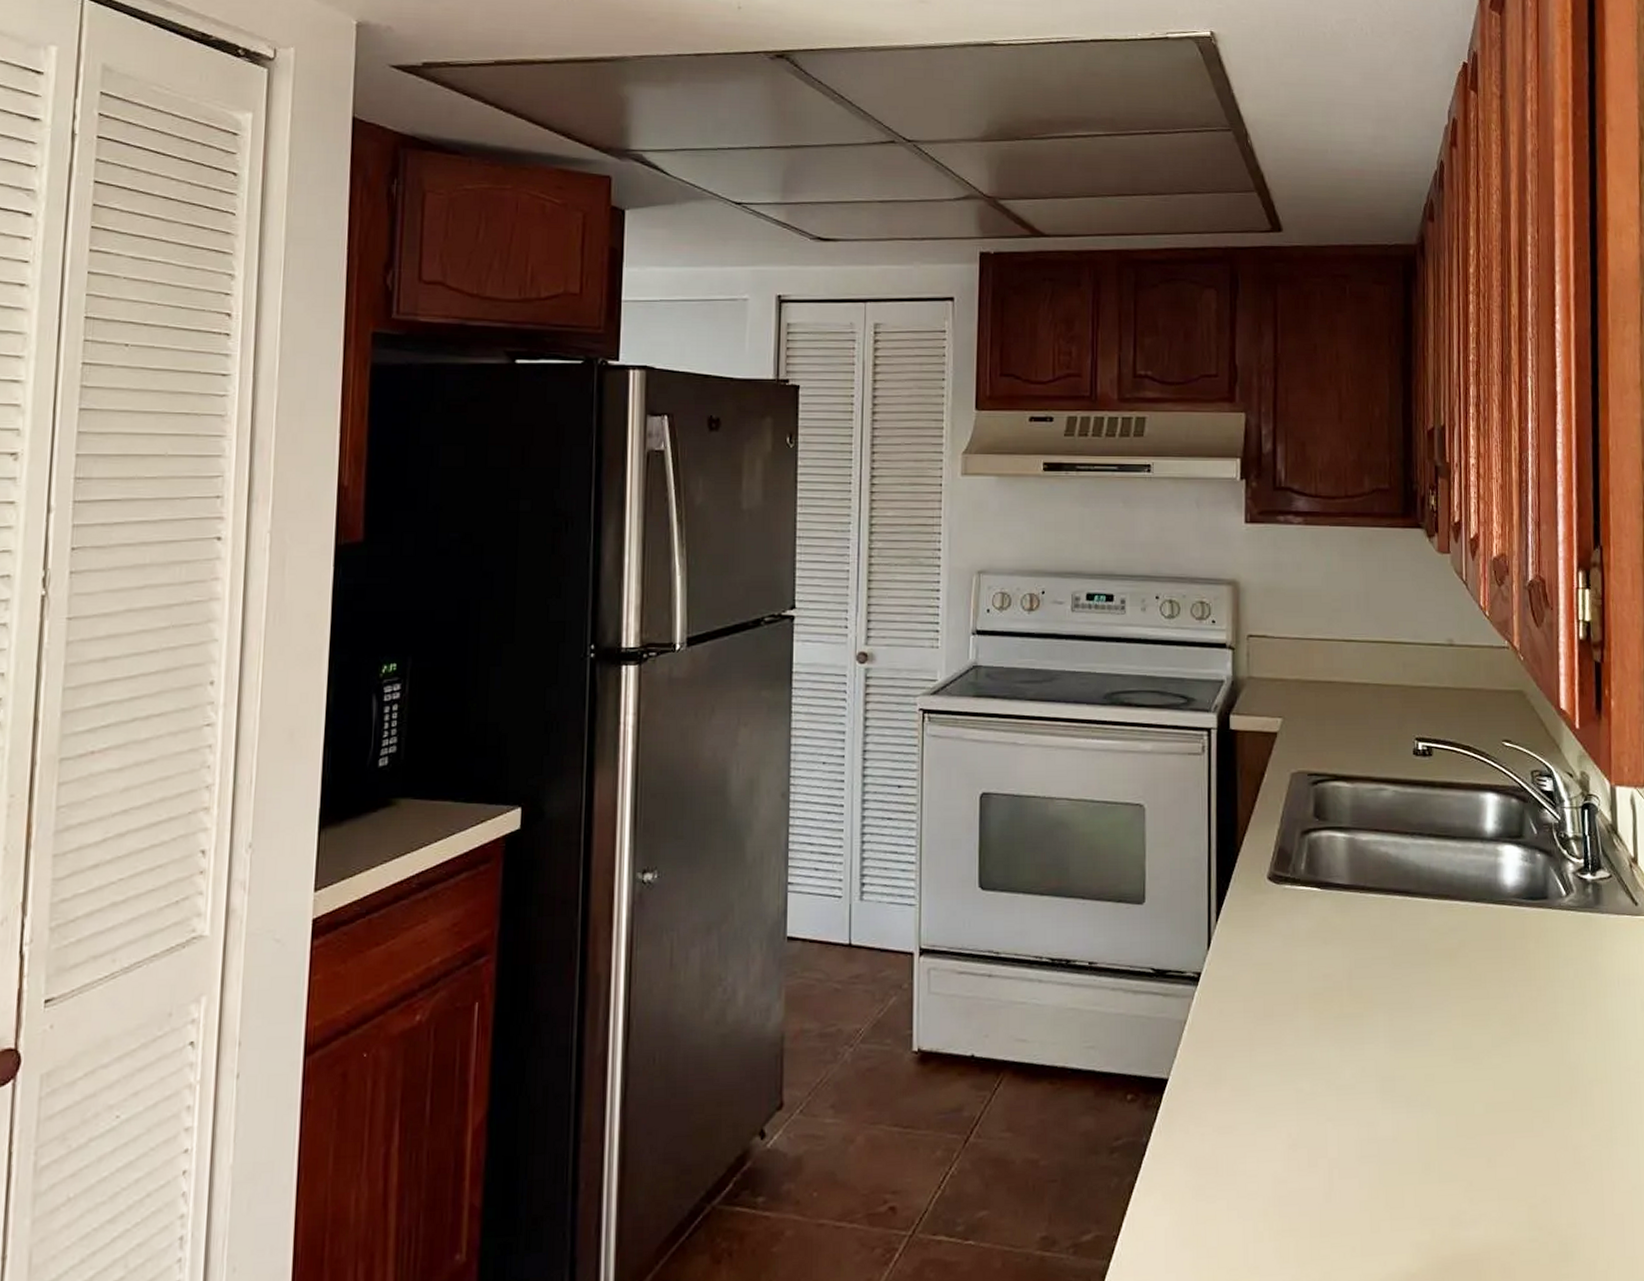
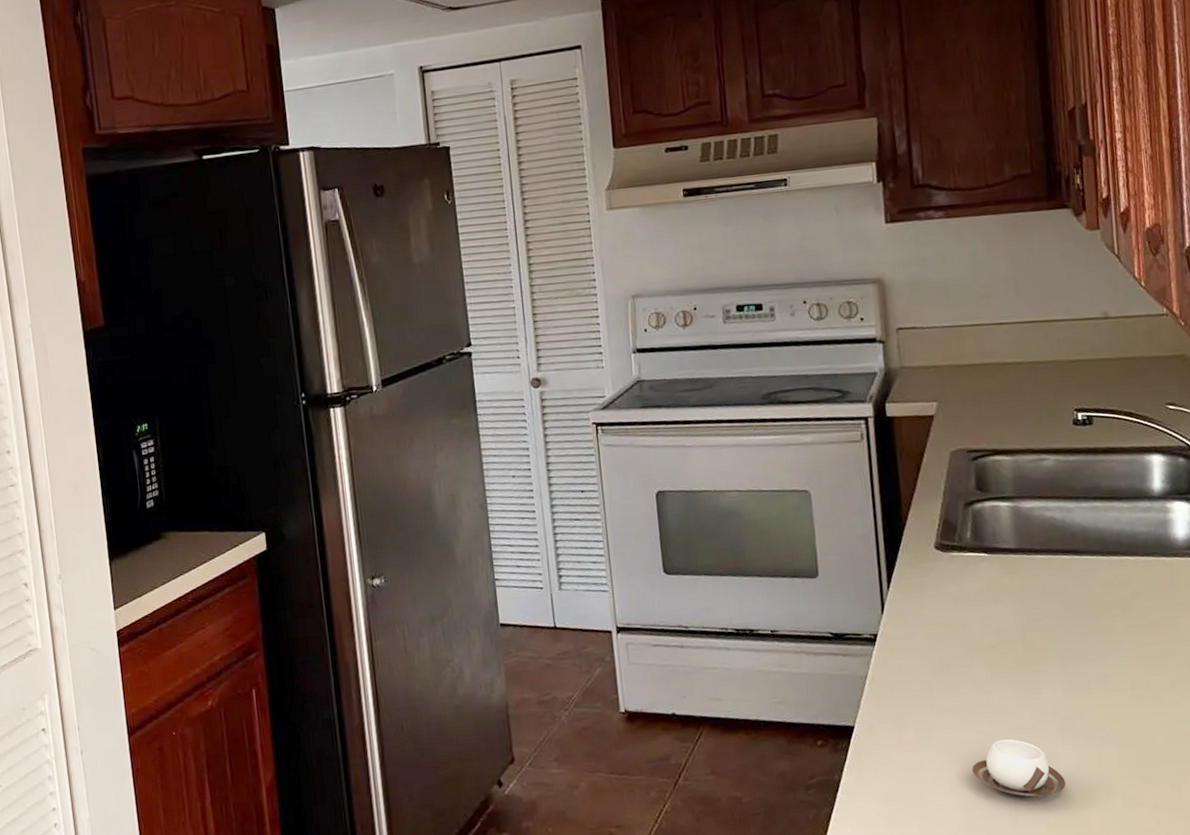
cup: none [1288,1101,1383,1170] -> present [972,739,1066,798]

